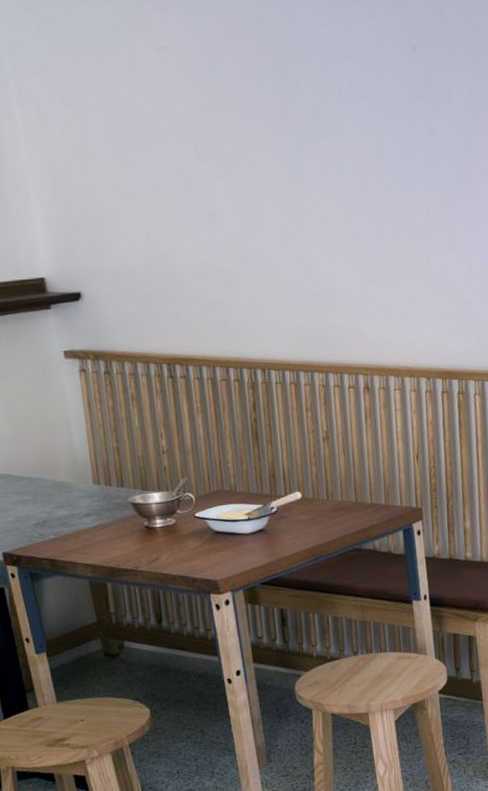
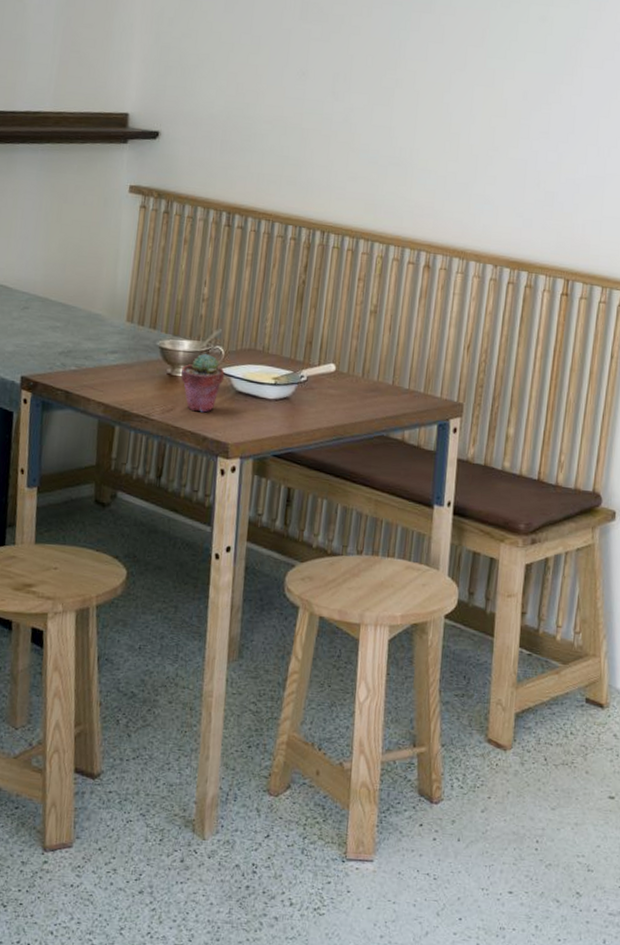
potted succulent: none [157,501,200,557] -> present [180,353,225,413]

